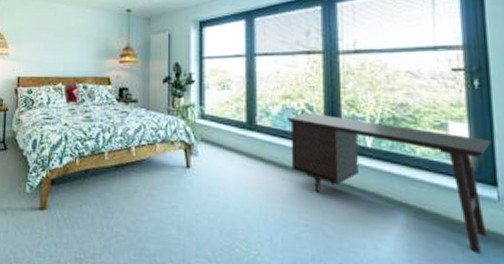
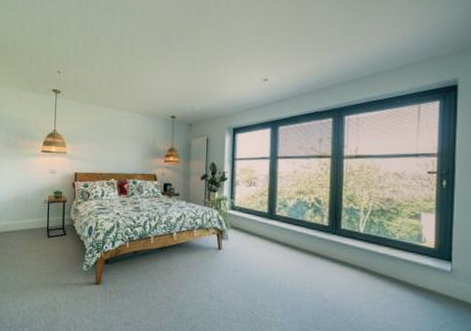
desk: present [287,113,492,253] -> none [300,206,451,311]

